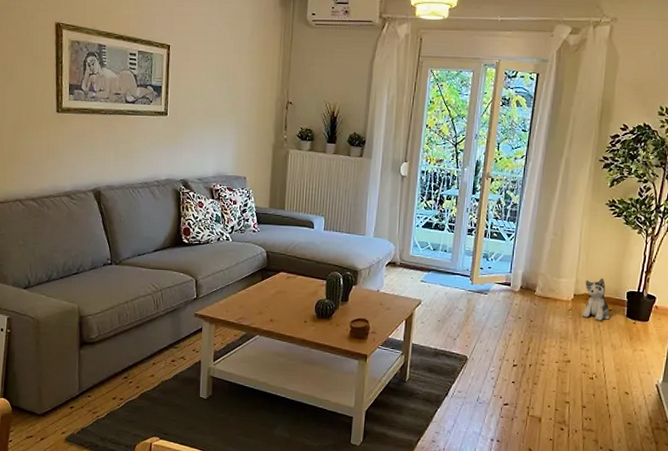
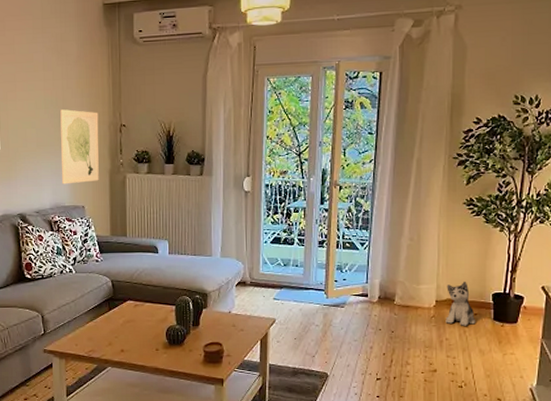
wall art: none [225,82,267,155] -> present [60,109,99,185]

